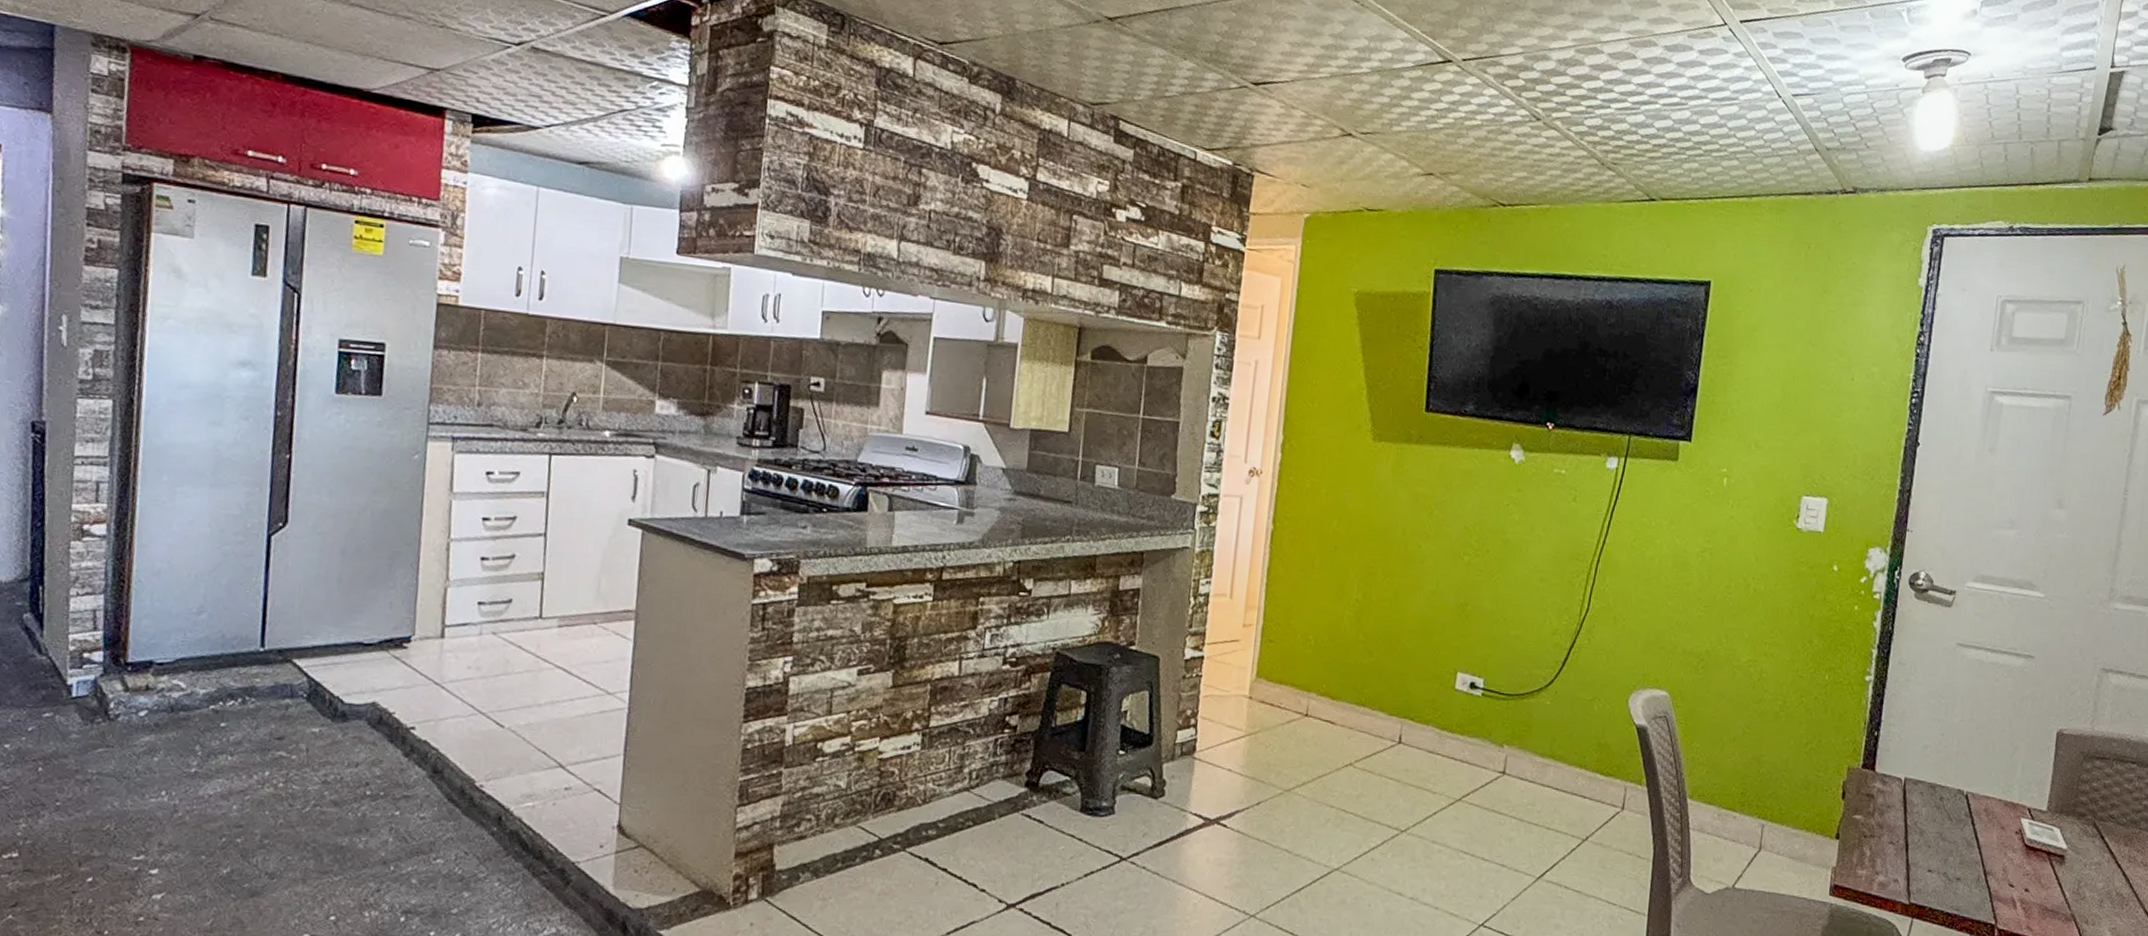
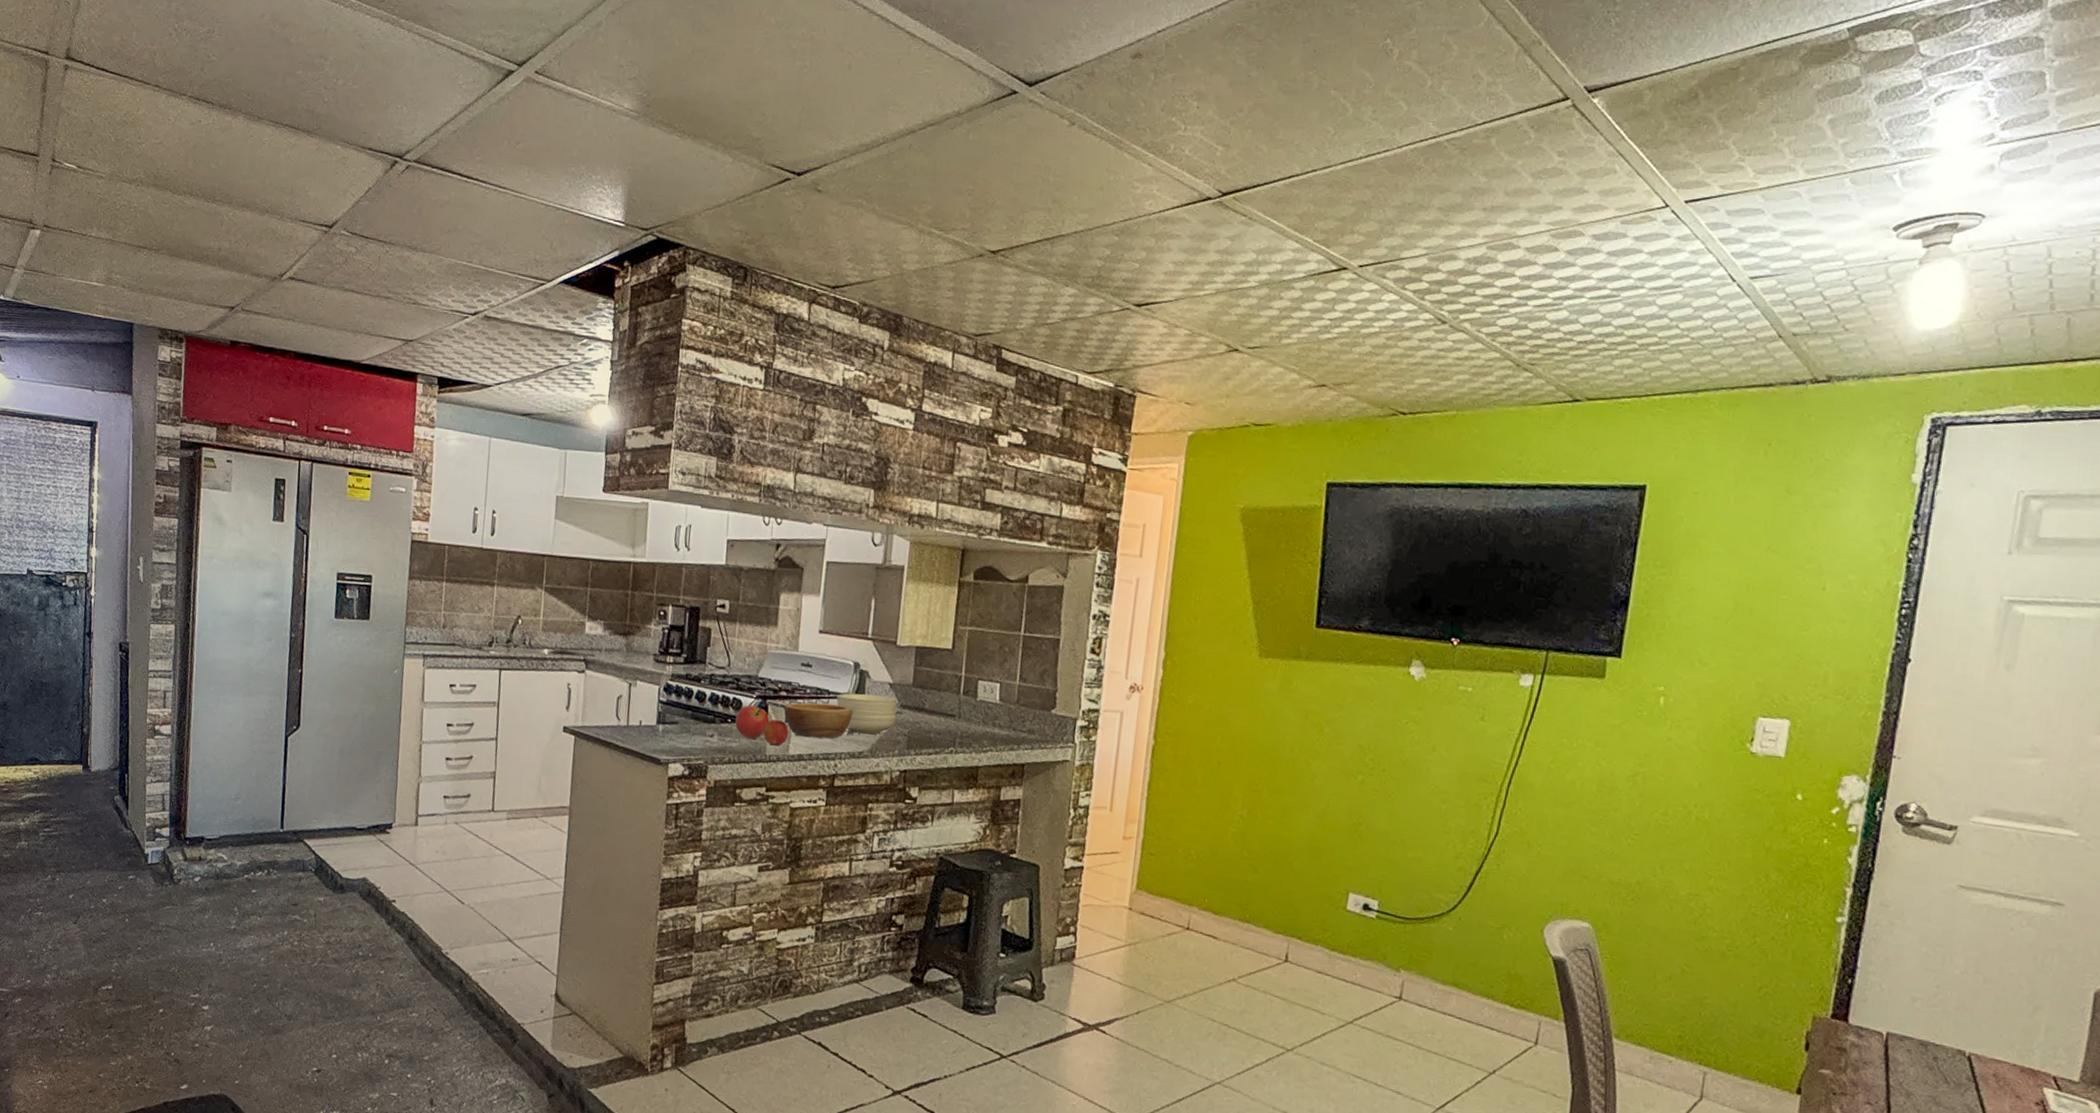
fruit: none [831,492,871,531] -> present [735,705,770,740]
fruit: none [863,508,892,536] -> present [763,719,789,745]
bowl: none [886,489,963,529] -> present [784,702,853,739]
bowl: none [944,479,1012,523] -> present [836,693,898,735]

